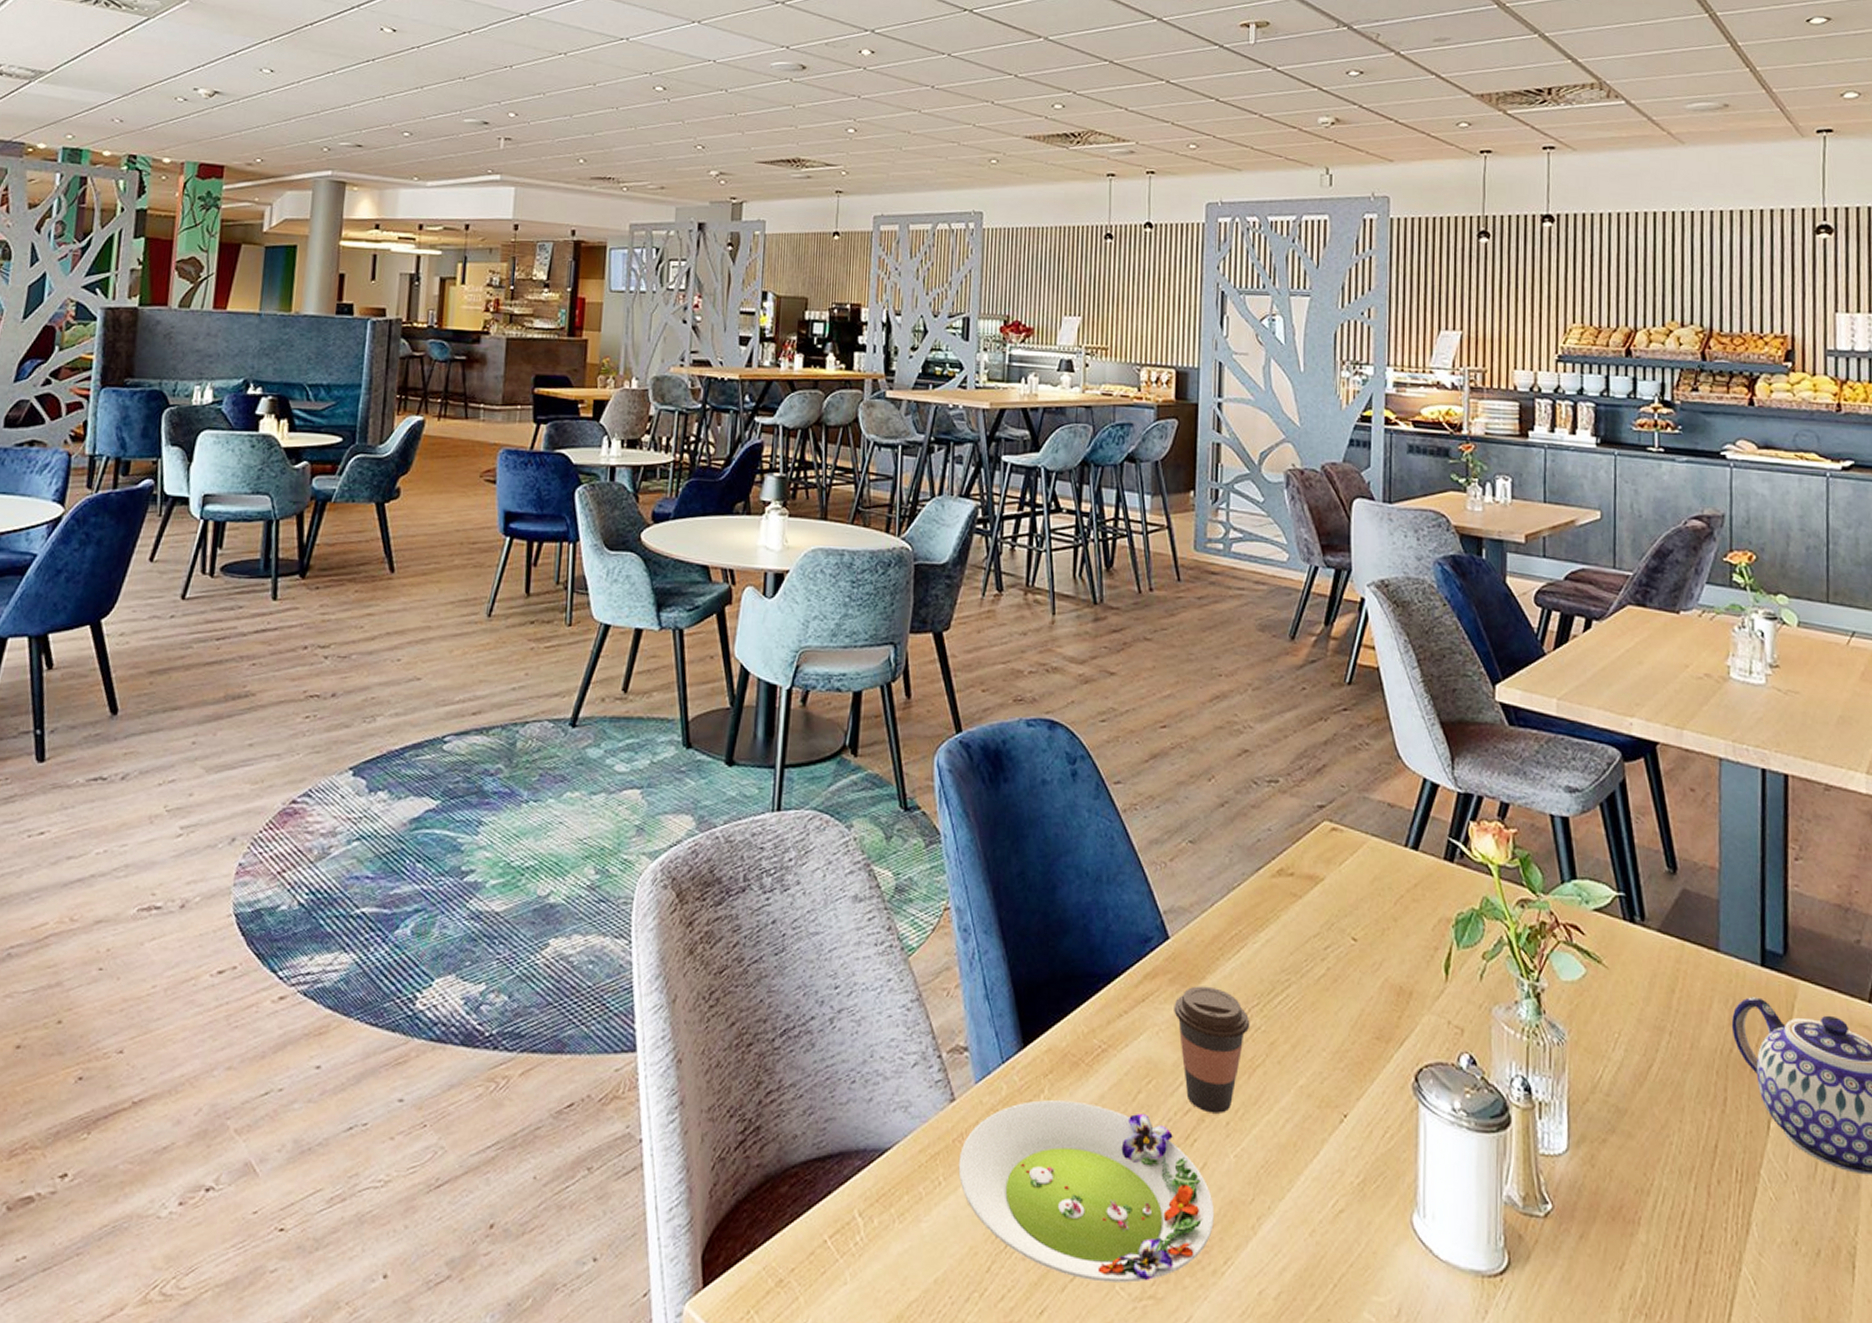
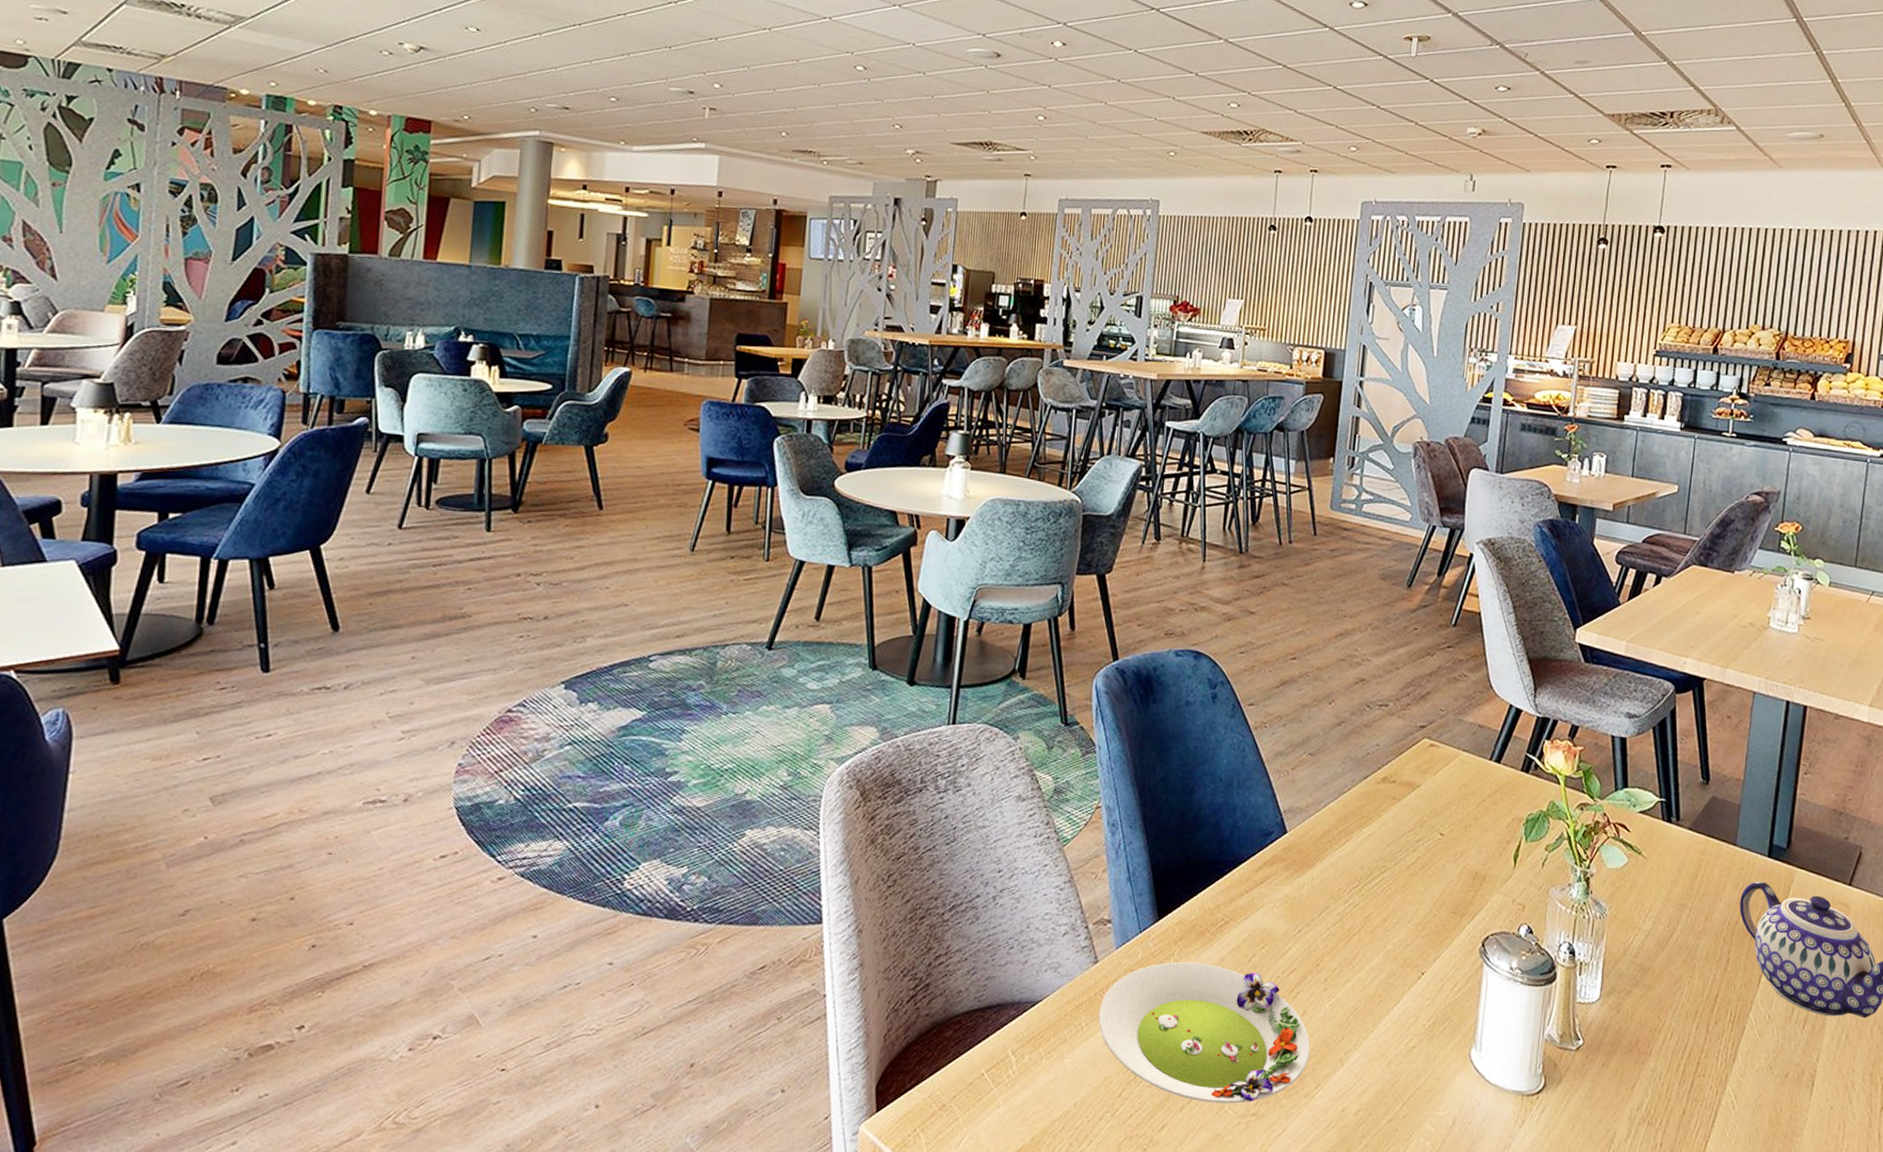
coffee cup: present [1174,986,1250,1113] -> none [1287,871,1350,972]

